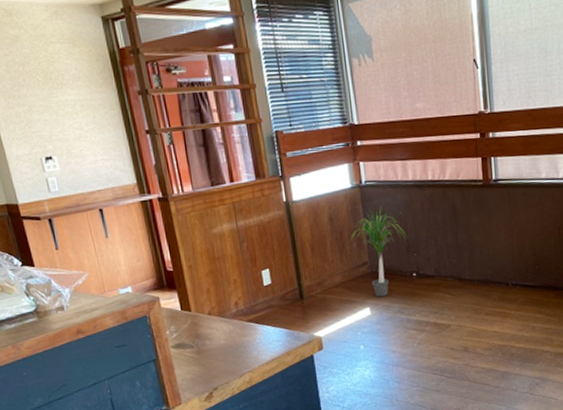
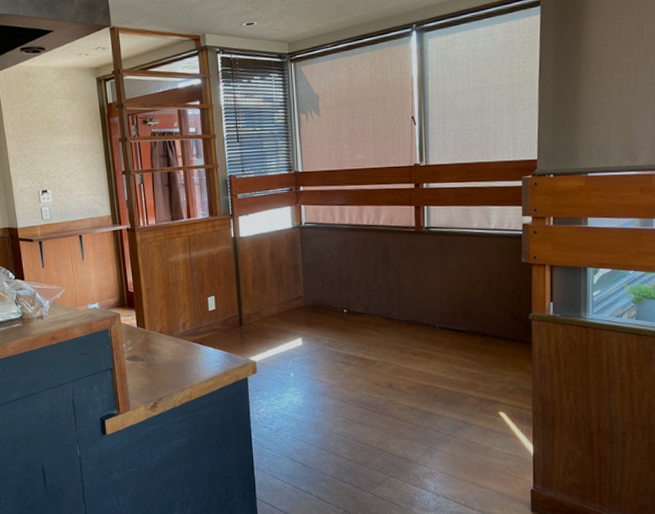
potted plant: present [350,207,406,297] -> none [288,246,339,330]

